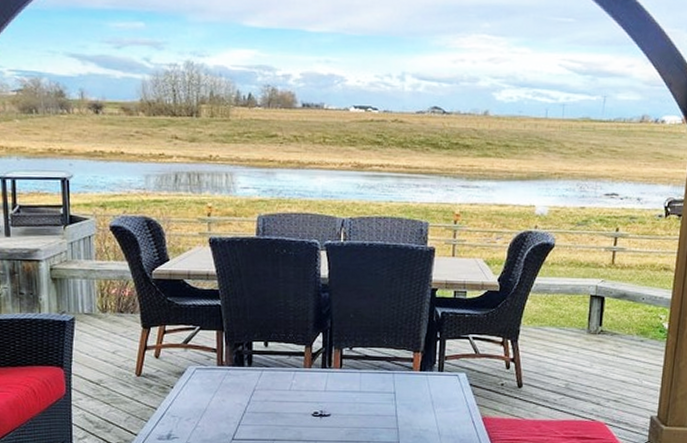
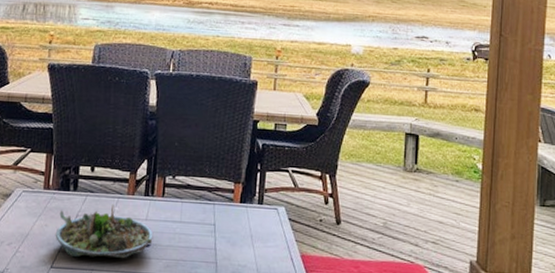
succulent planter: none [233,377,333,429] -> present [55,204,154,259]

